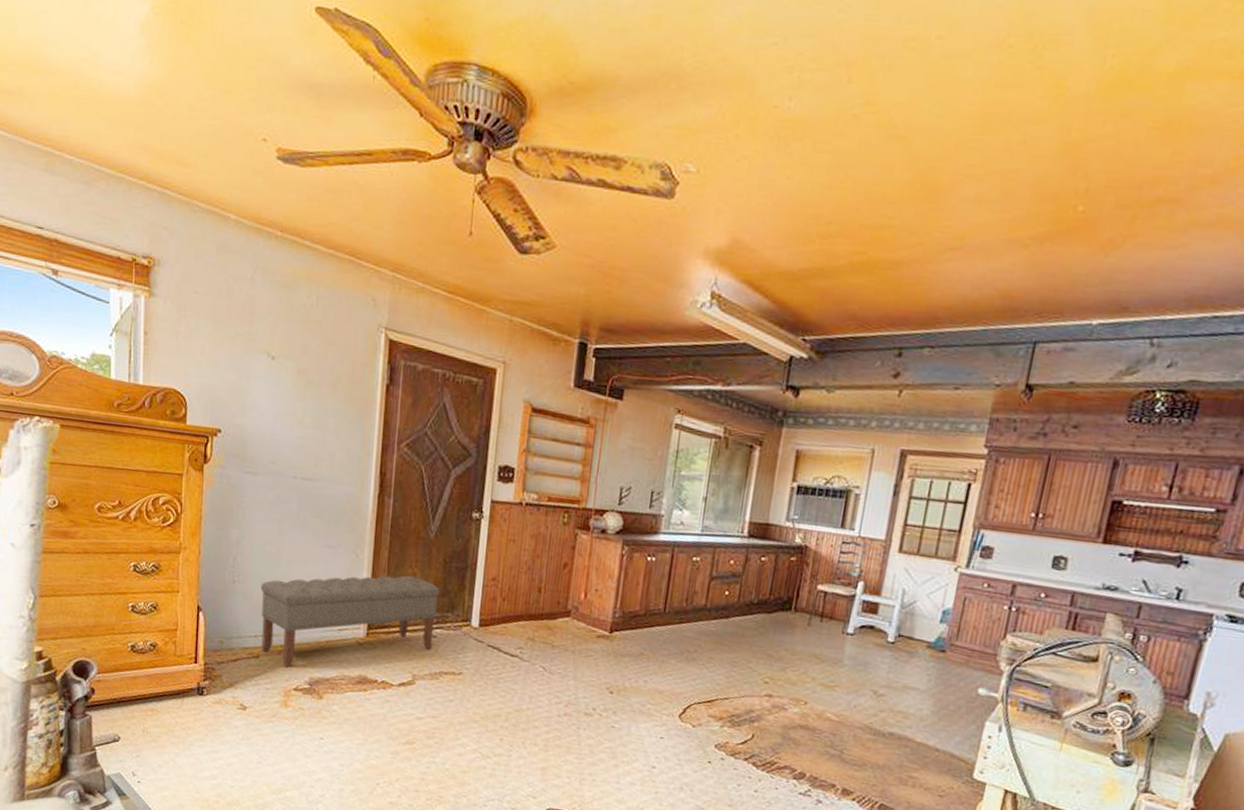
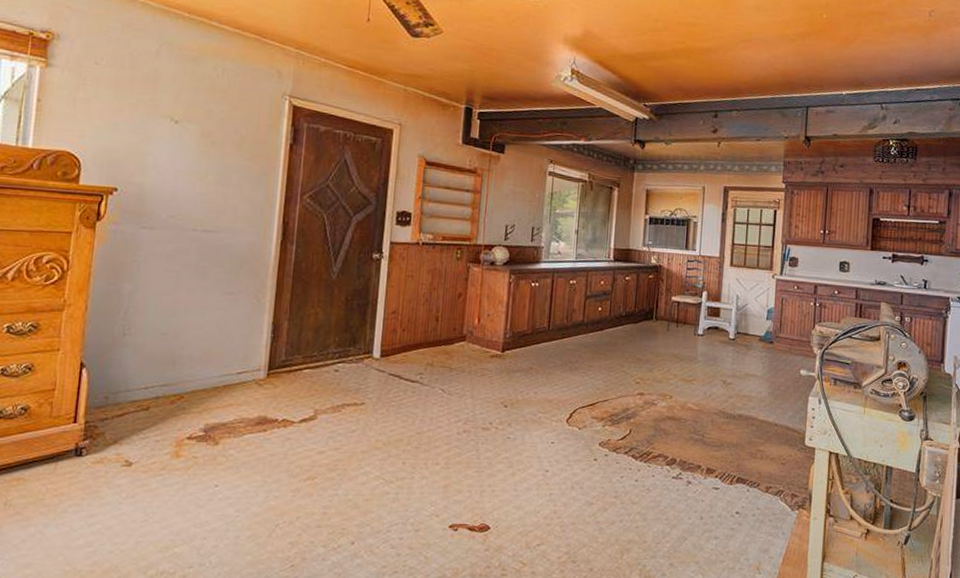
bench: present [260,575,440,668] -> none [152,315,342,417]

